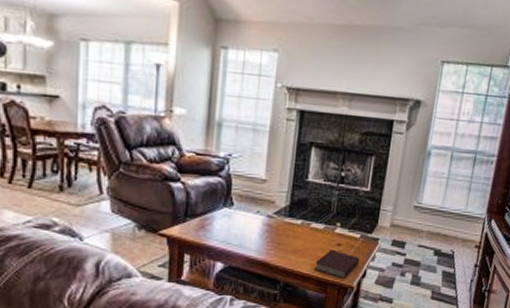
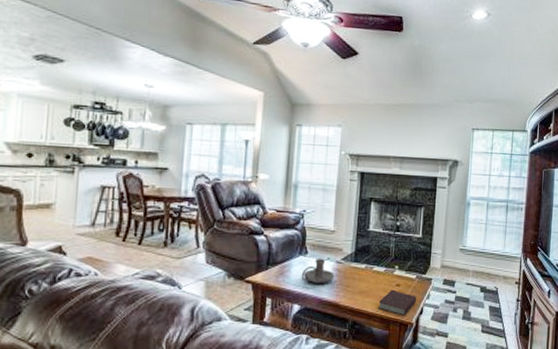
candle holder: none [225,211,265,240] -> present [301,258,335,283]

